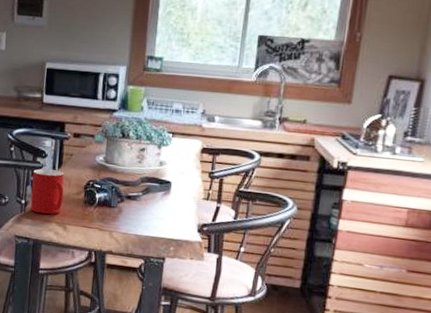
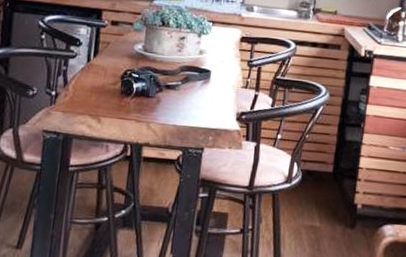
cup: present [30,168,65,214] -> none [61,58,100,106]

